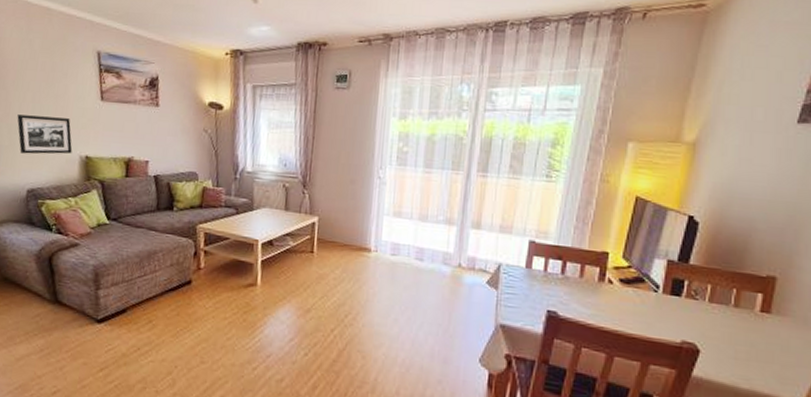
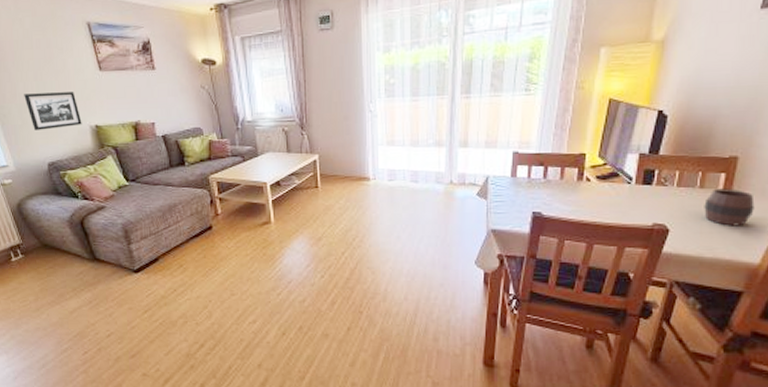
cup: none [739,309,796,357] -> present [704,188,755,226]

